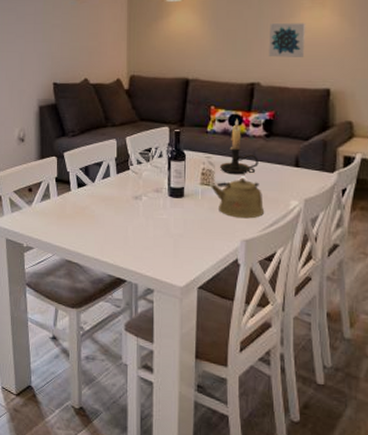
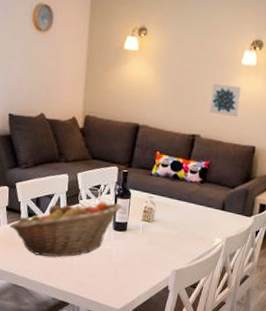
fruit basket: none [60,166,177,229] -> present [9,202,122,257]
kettle: present [211,178,264,219] -> none [151,217,193,252]
candle holder: present [220,119,258,175] -> none [160,165,193,214]

